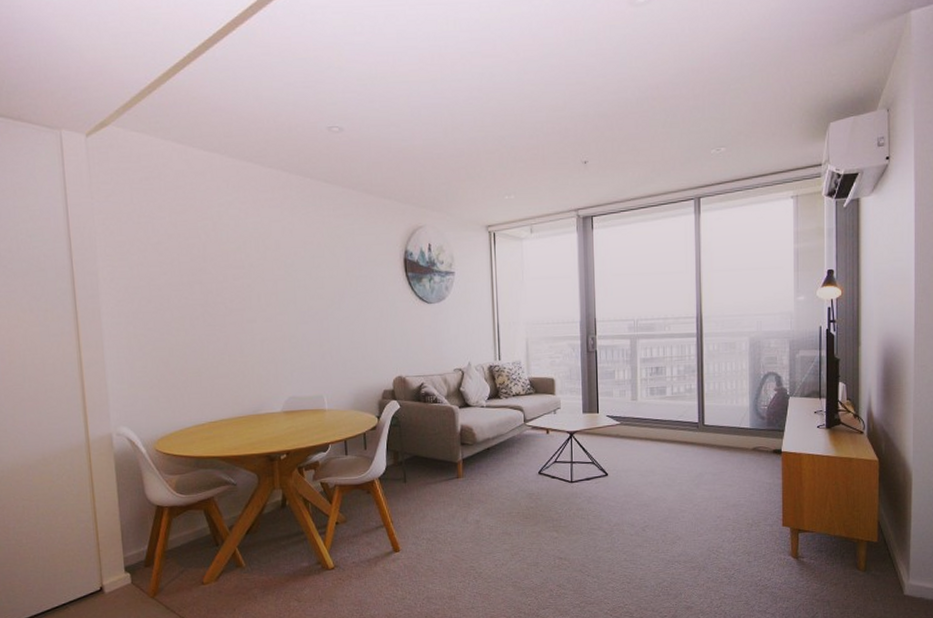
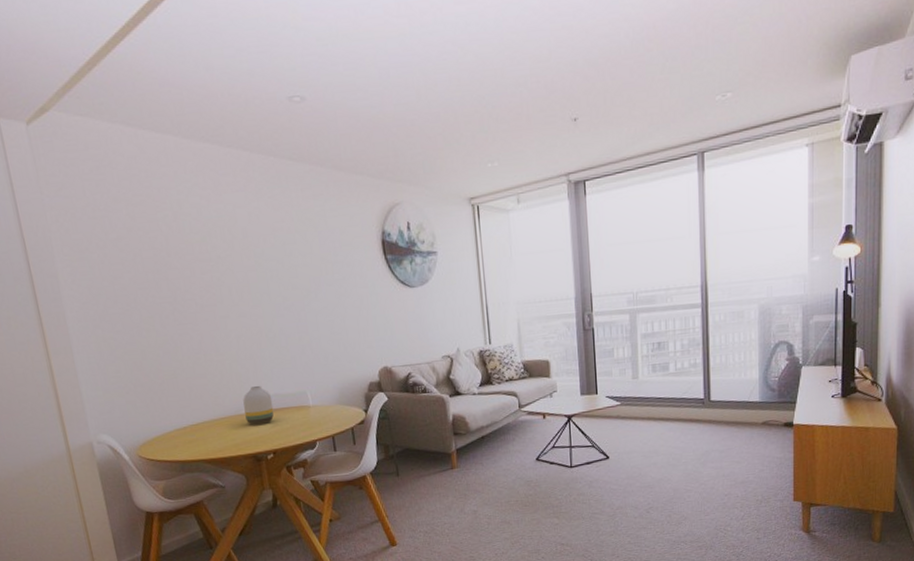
vase: none [262,387,291,425] -> present [243,385,274,425]

